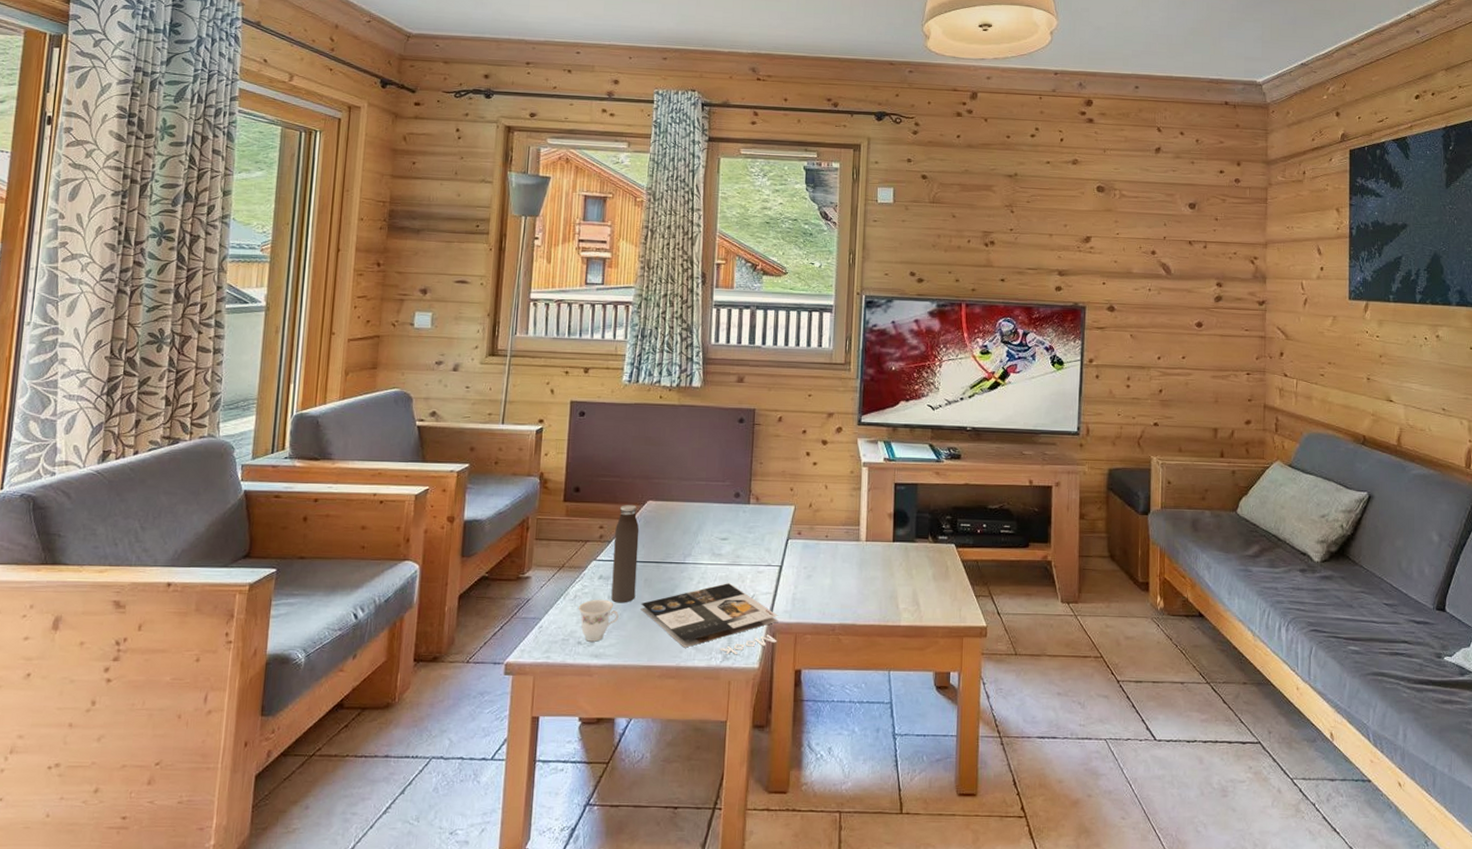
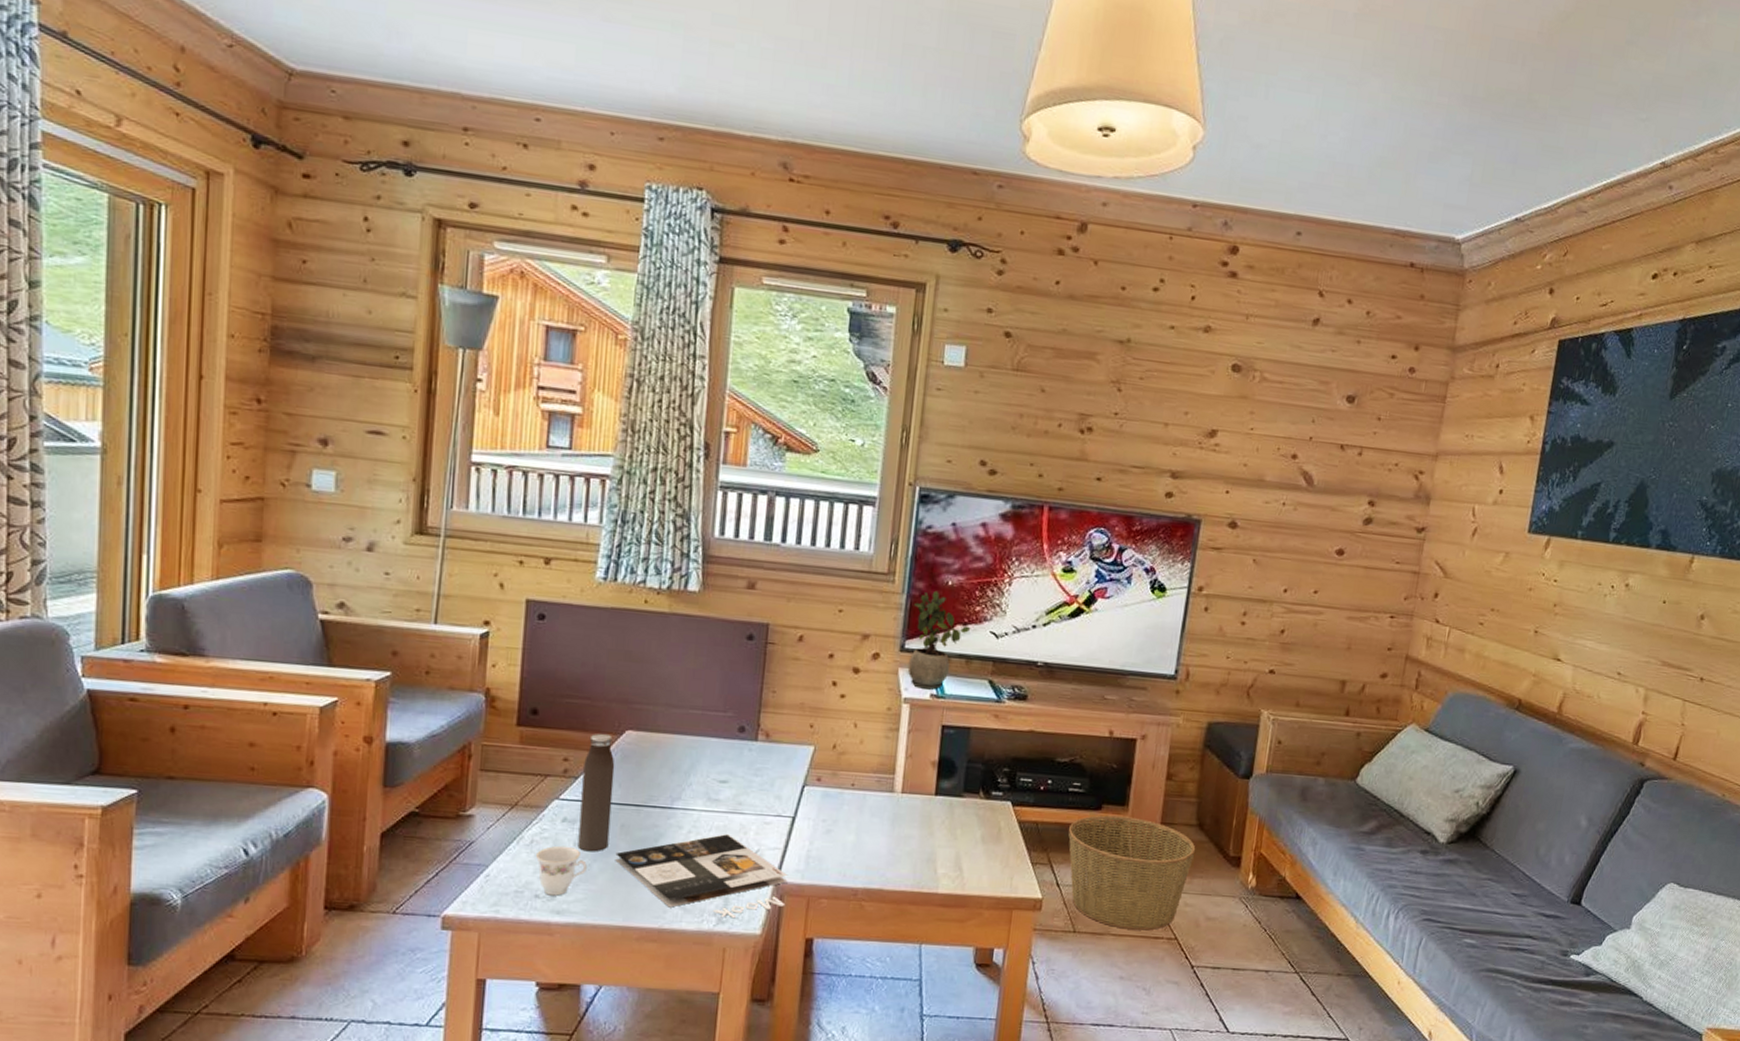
potted plant: none [864,375,912,455] -> present [907,590,971,690]
basket: none [1004,551,1110,651] -> present [1068,815,1196,931]

